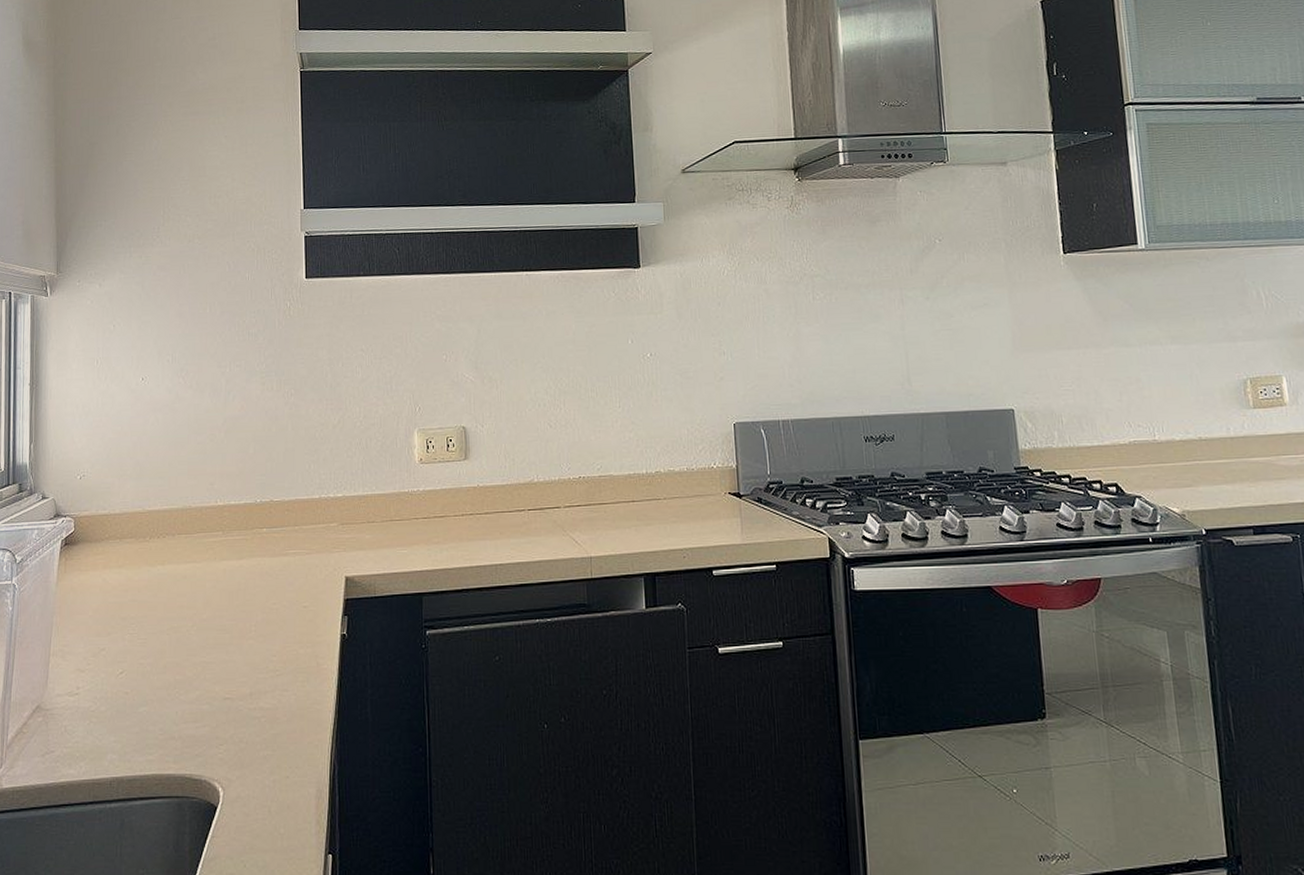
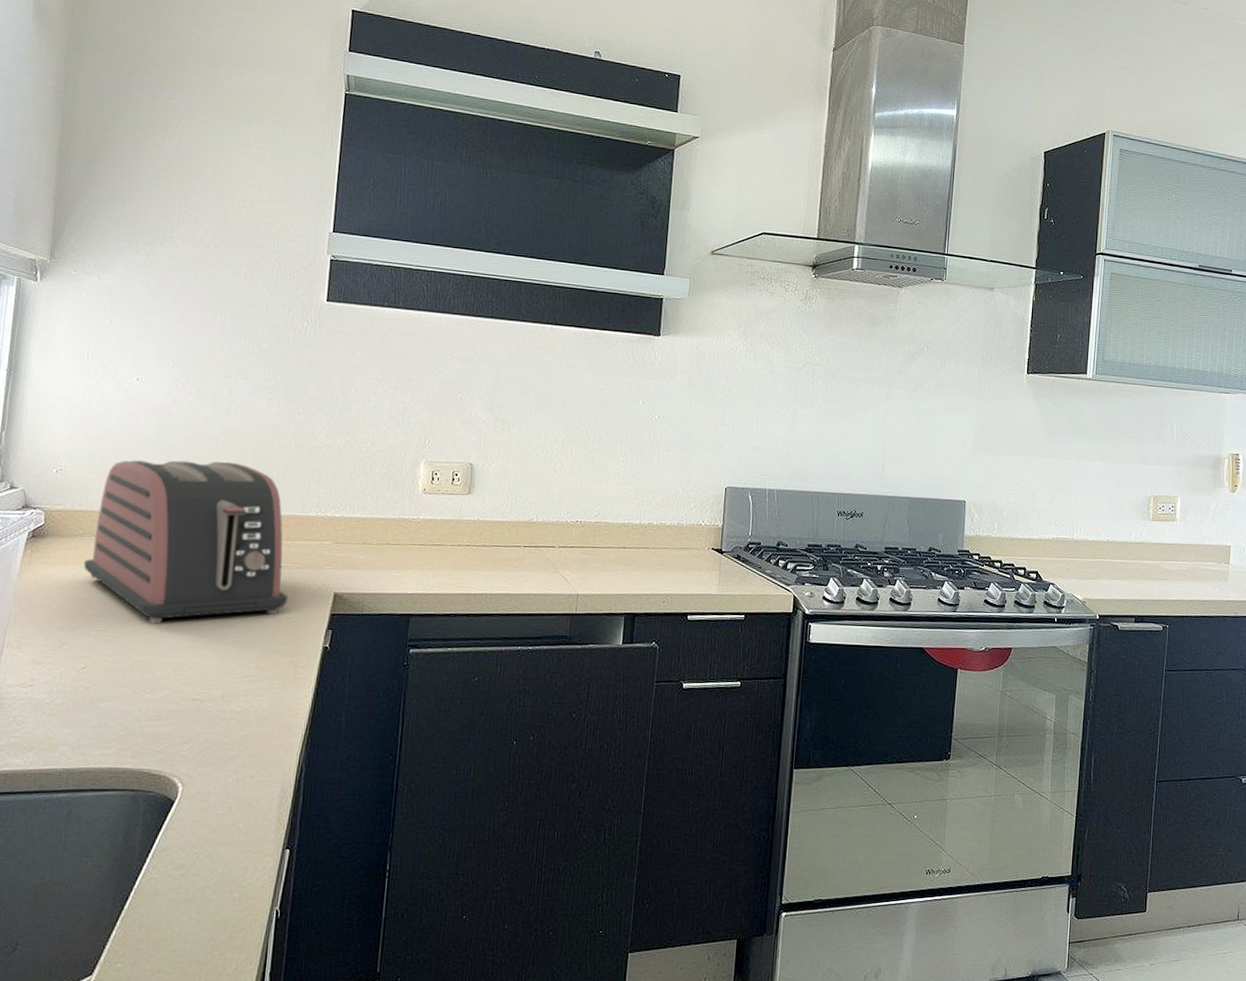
toaster: none [113,452,302,623] -> present [84,460,289,624]

